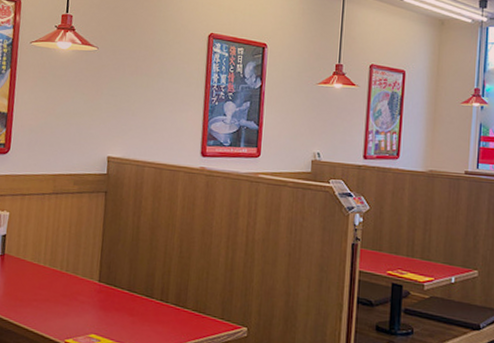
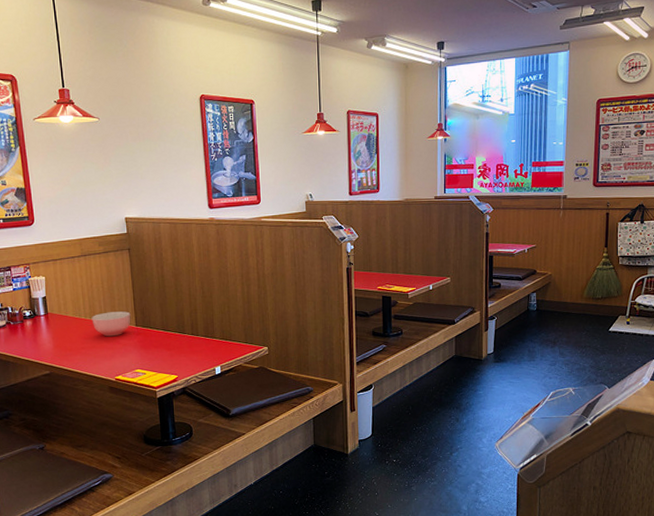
bowl: none [50,261,96,291] -> present [91,311,131,337]

